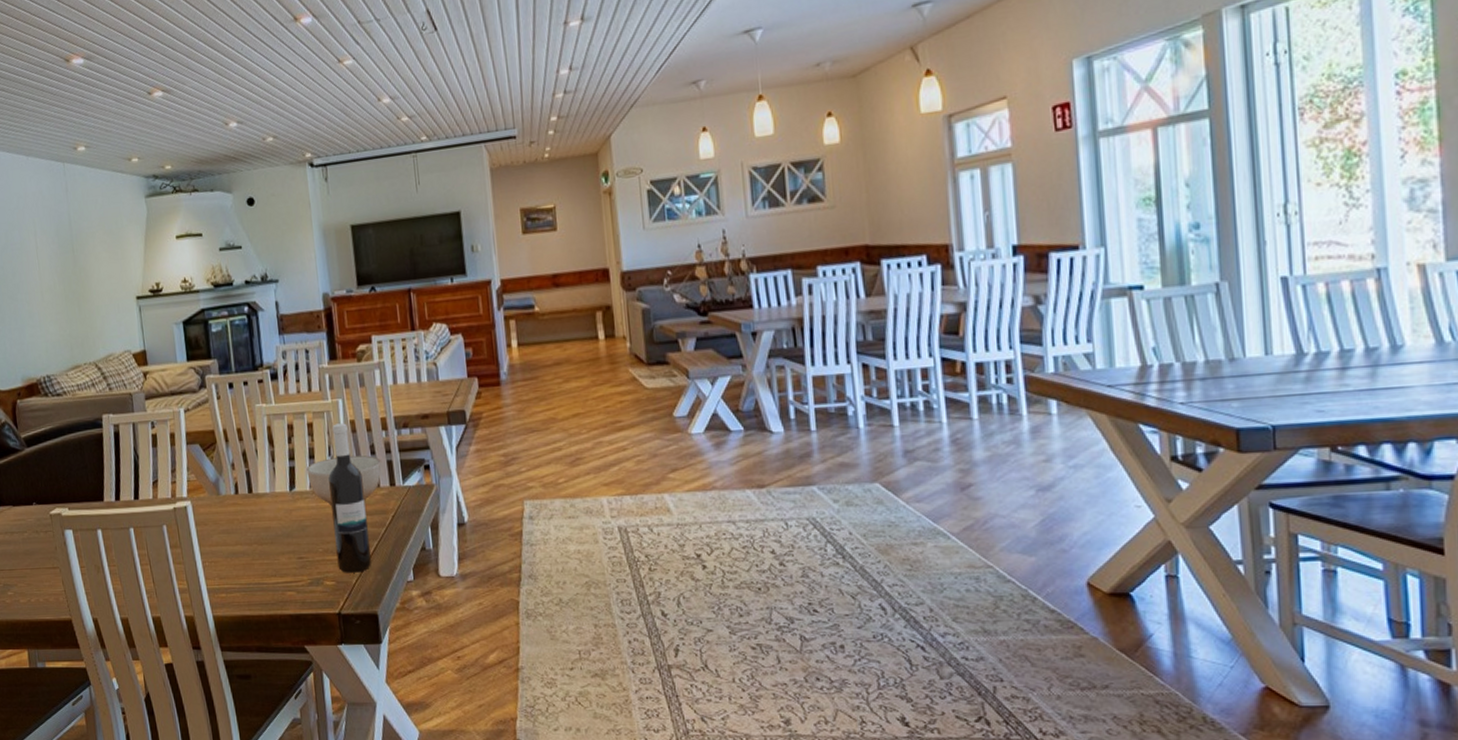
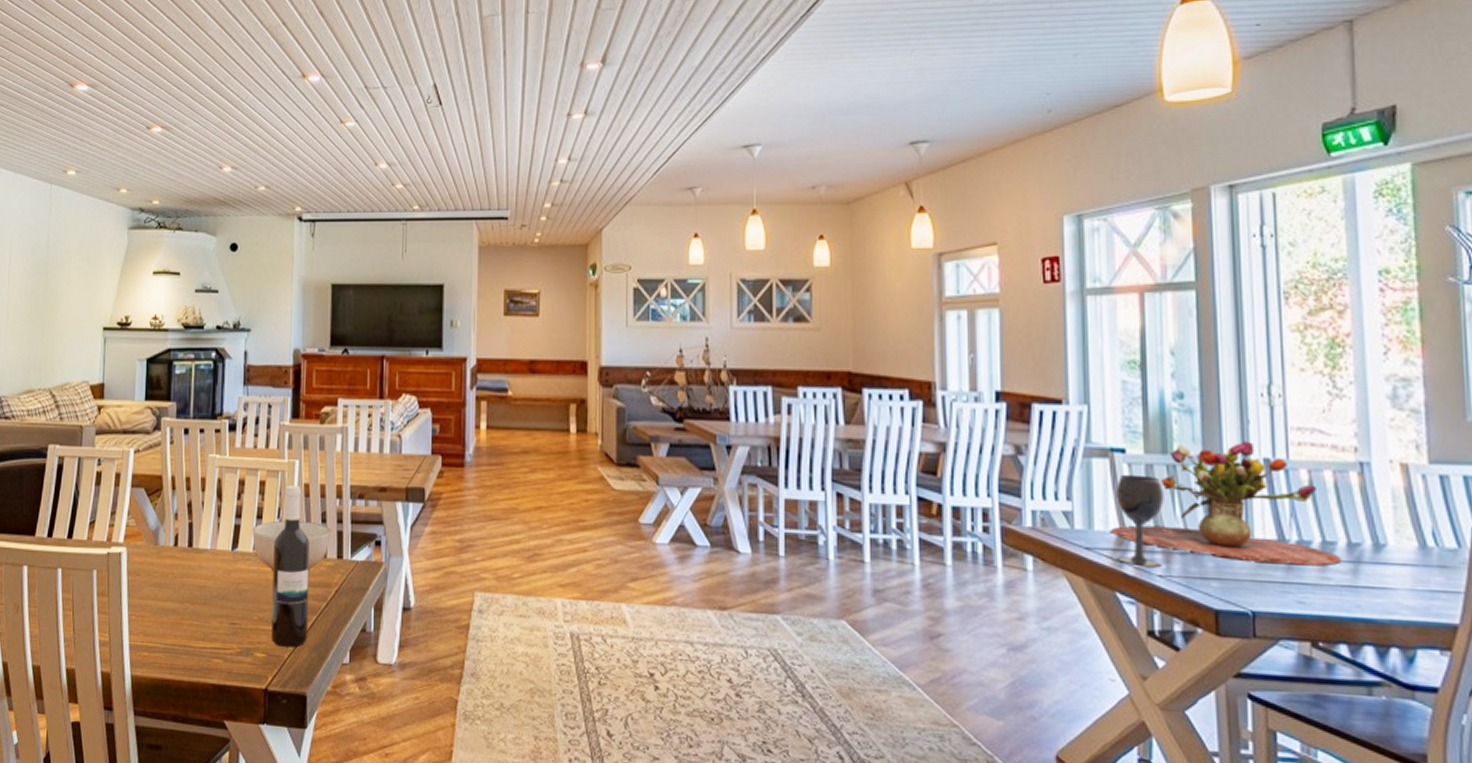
flower arrangement: none [1131,262,1359,380] -> present [1110,441,1341,566]
wine glass: none [1135,308,1183,397] -> present [1116,474,1164,568]

